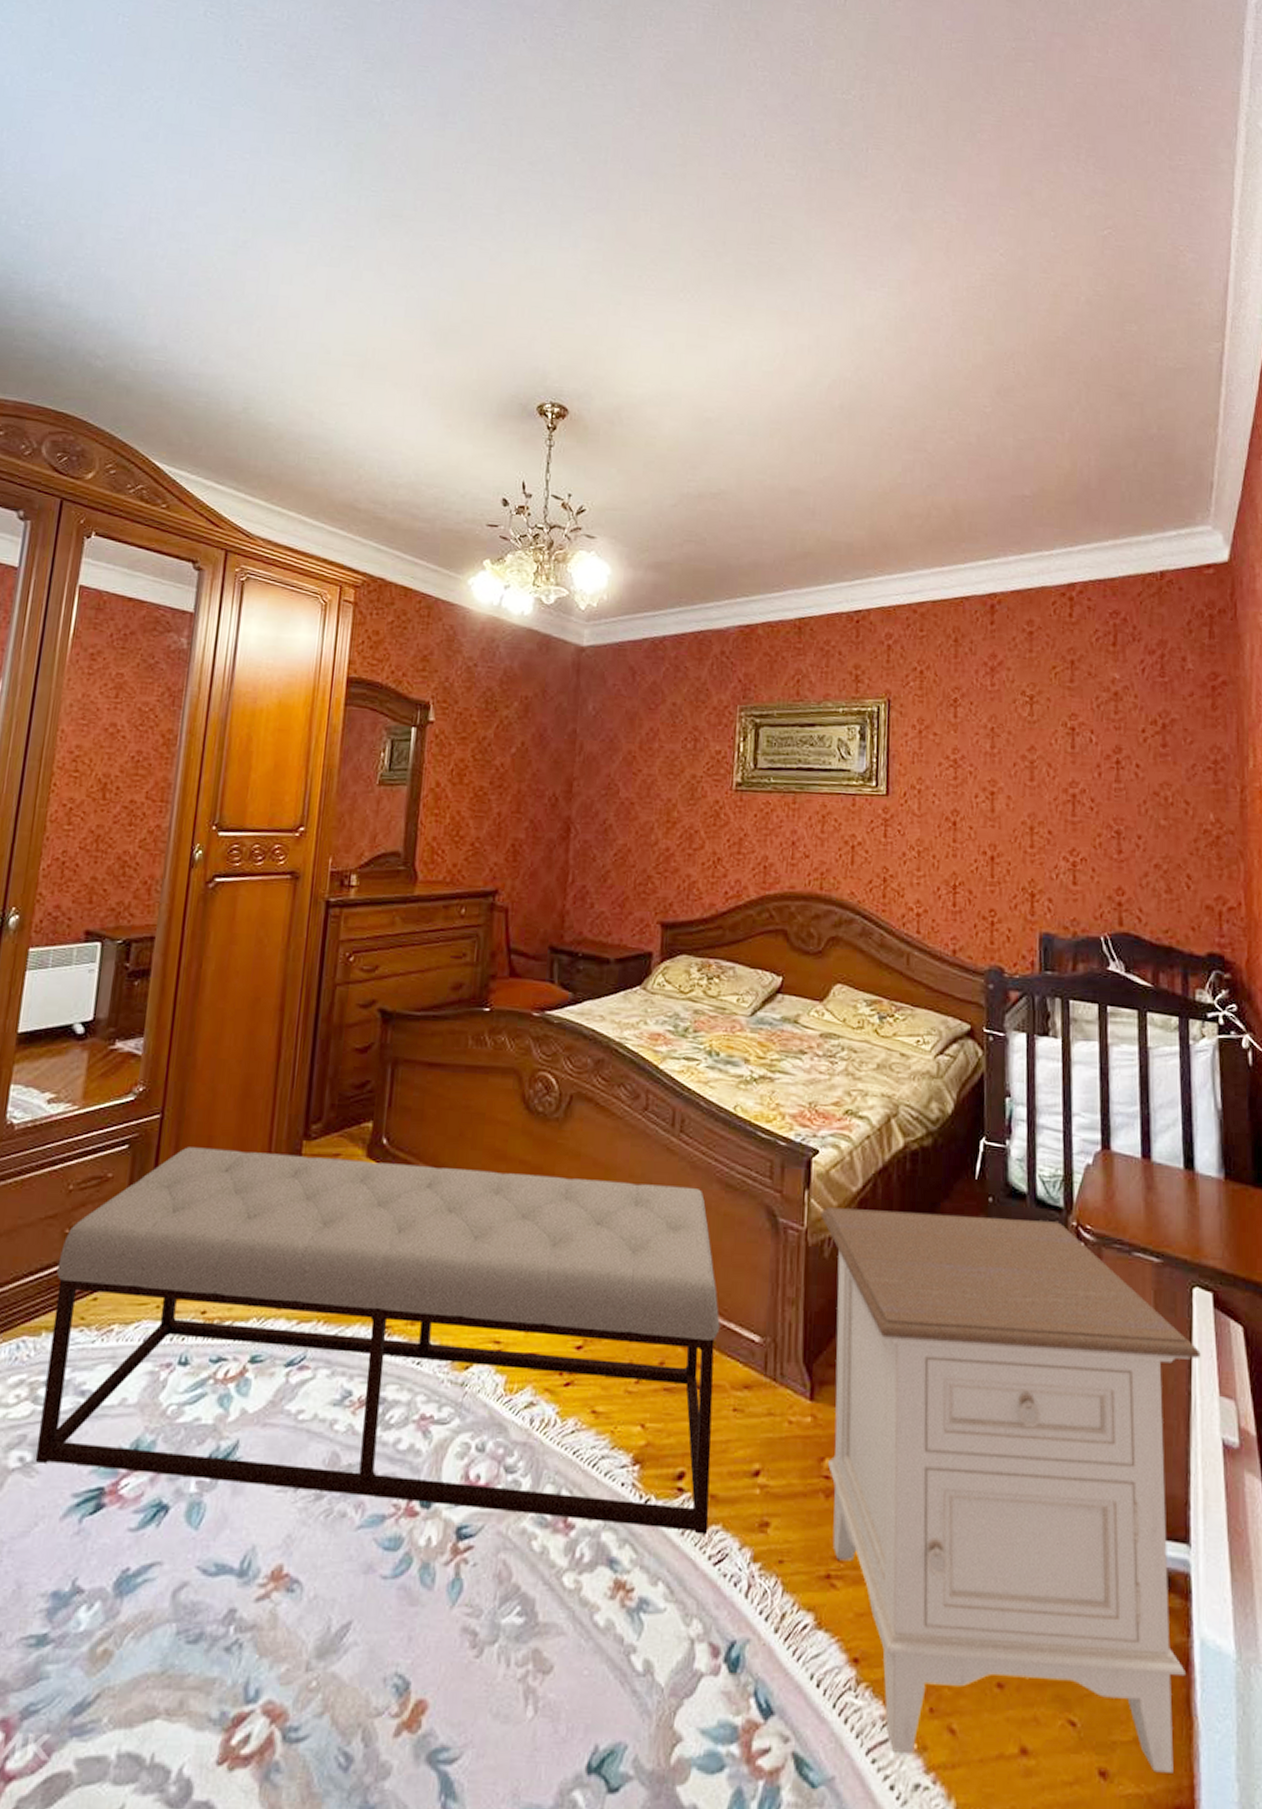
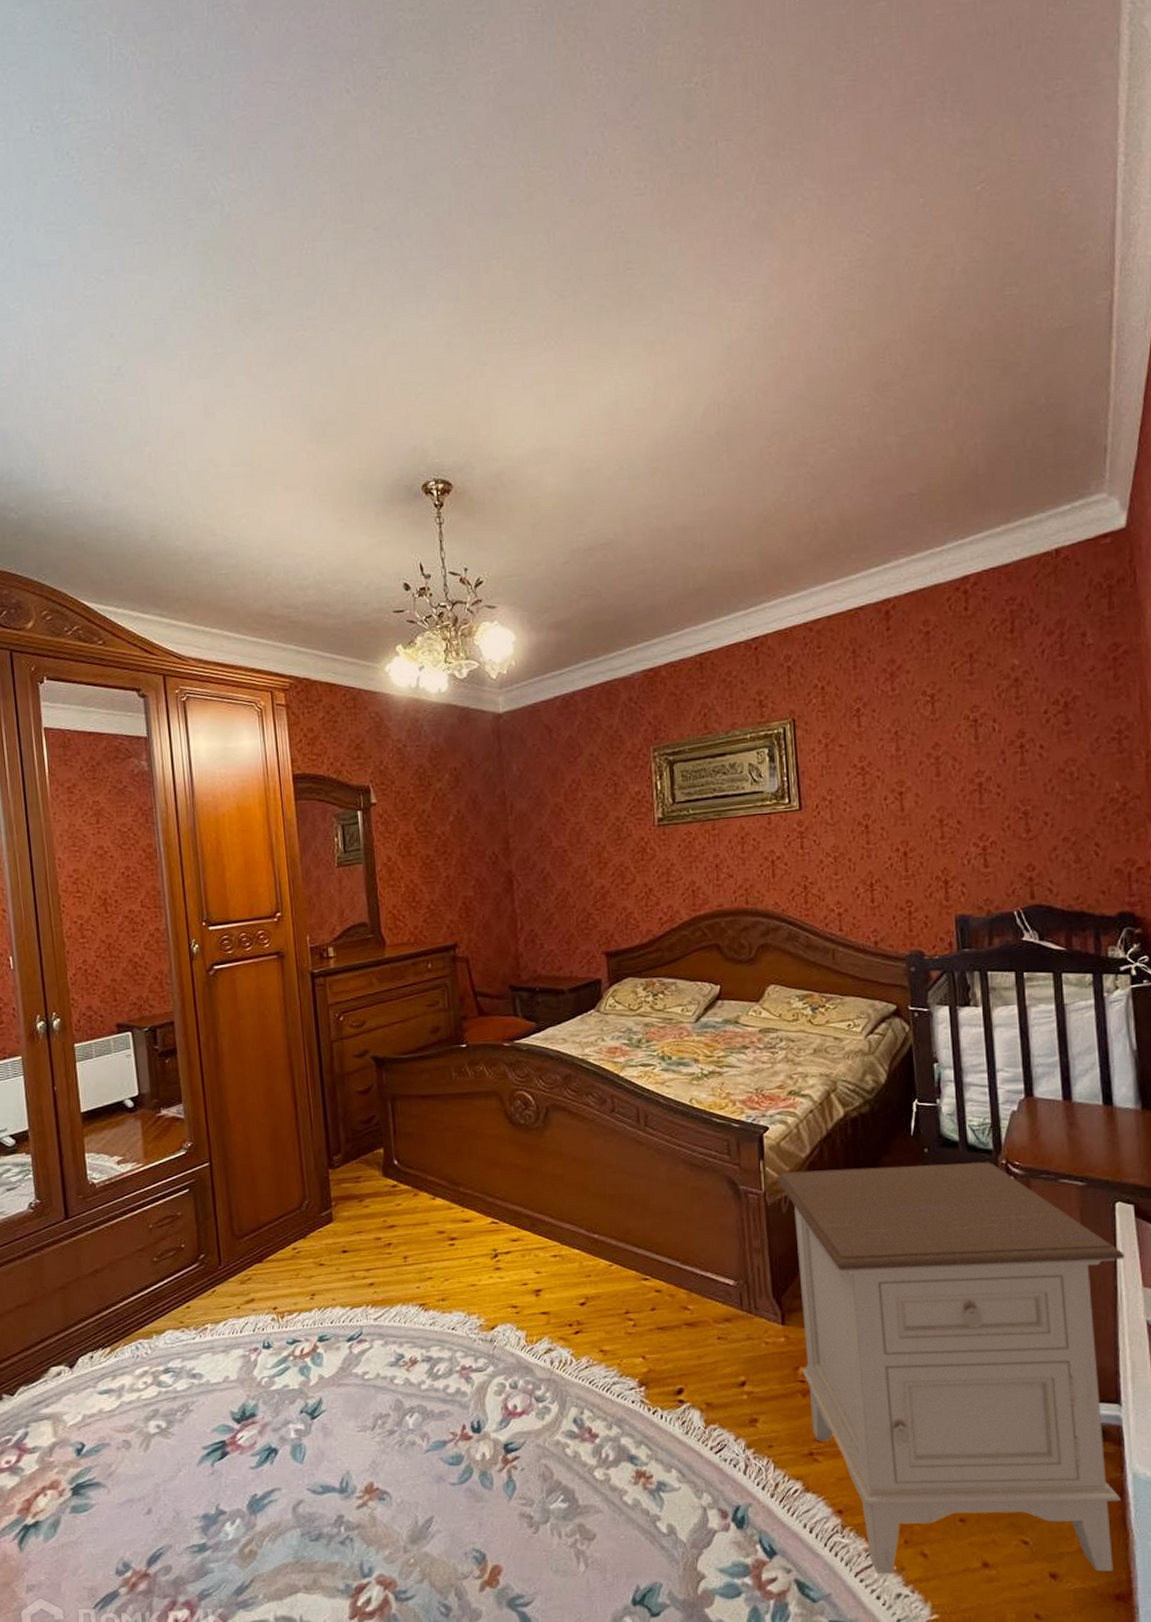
bench: present [35,1147,720,1535] -> none [153,1169,708,1433]

